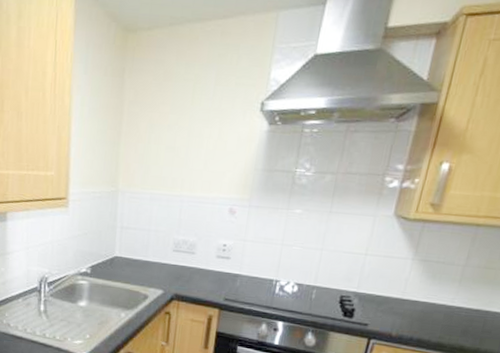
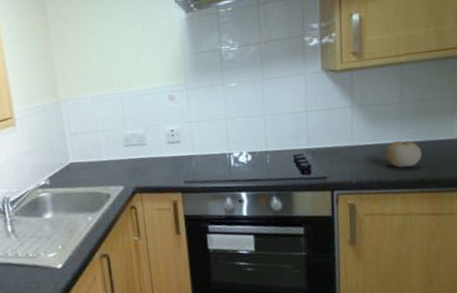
fruit: none [432,304,472,332] -> present [385,141,422,168]

